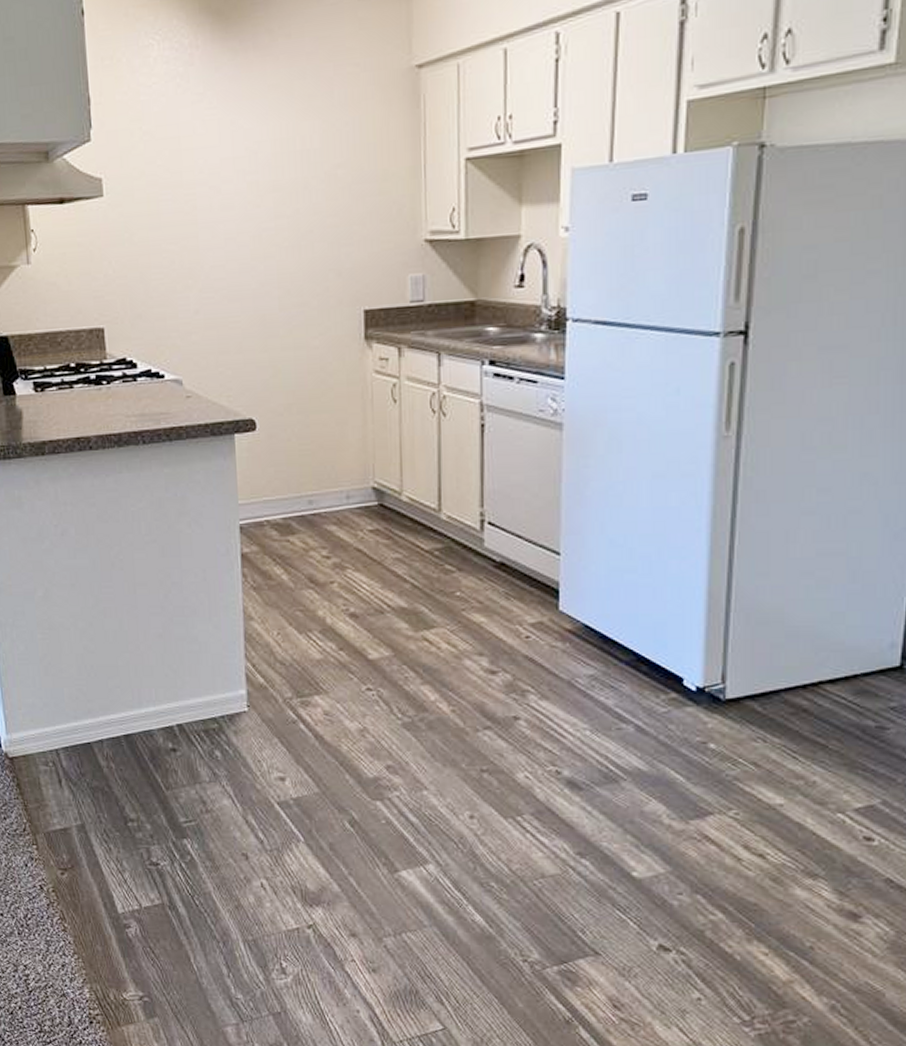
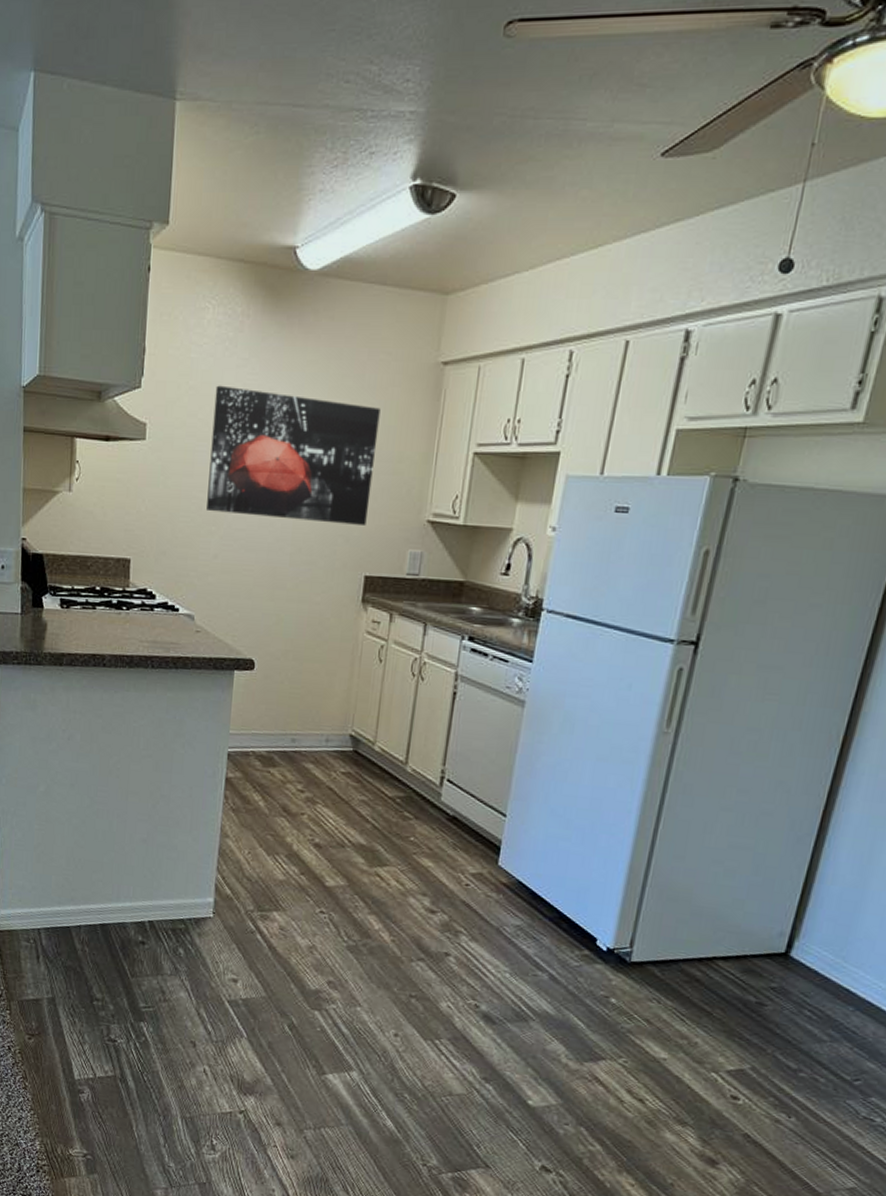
wall art: none [172,124,358,264] -> present [207,385,381,525]

